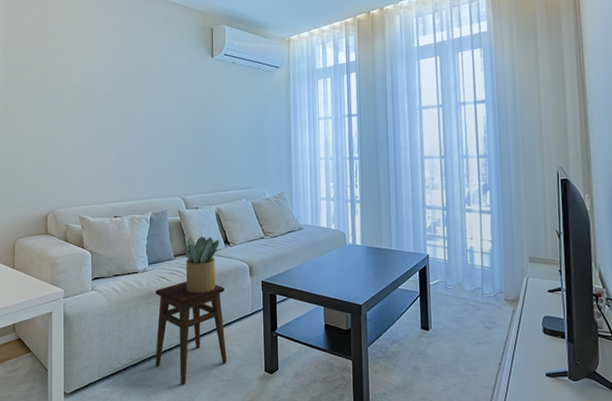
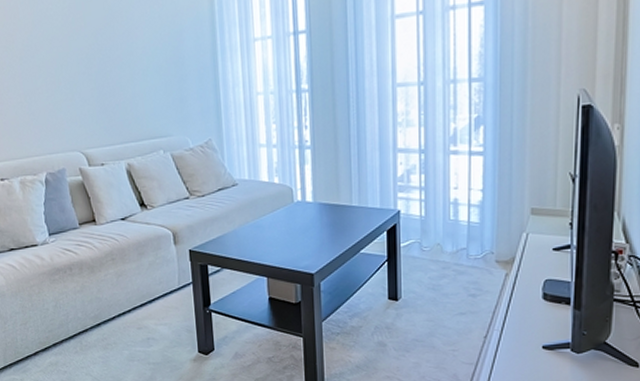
stool: present [155,282,227,384] -> none [61,254,152,369]
potted plant: present [182,236,220,293] -> none [87,198,134,267]

